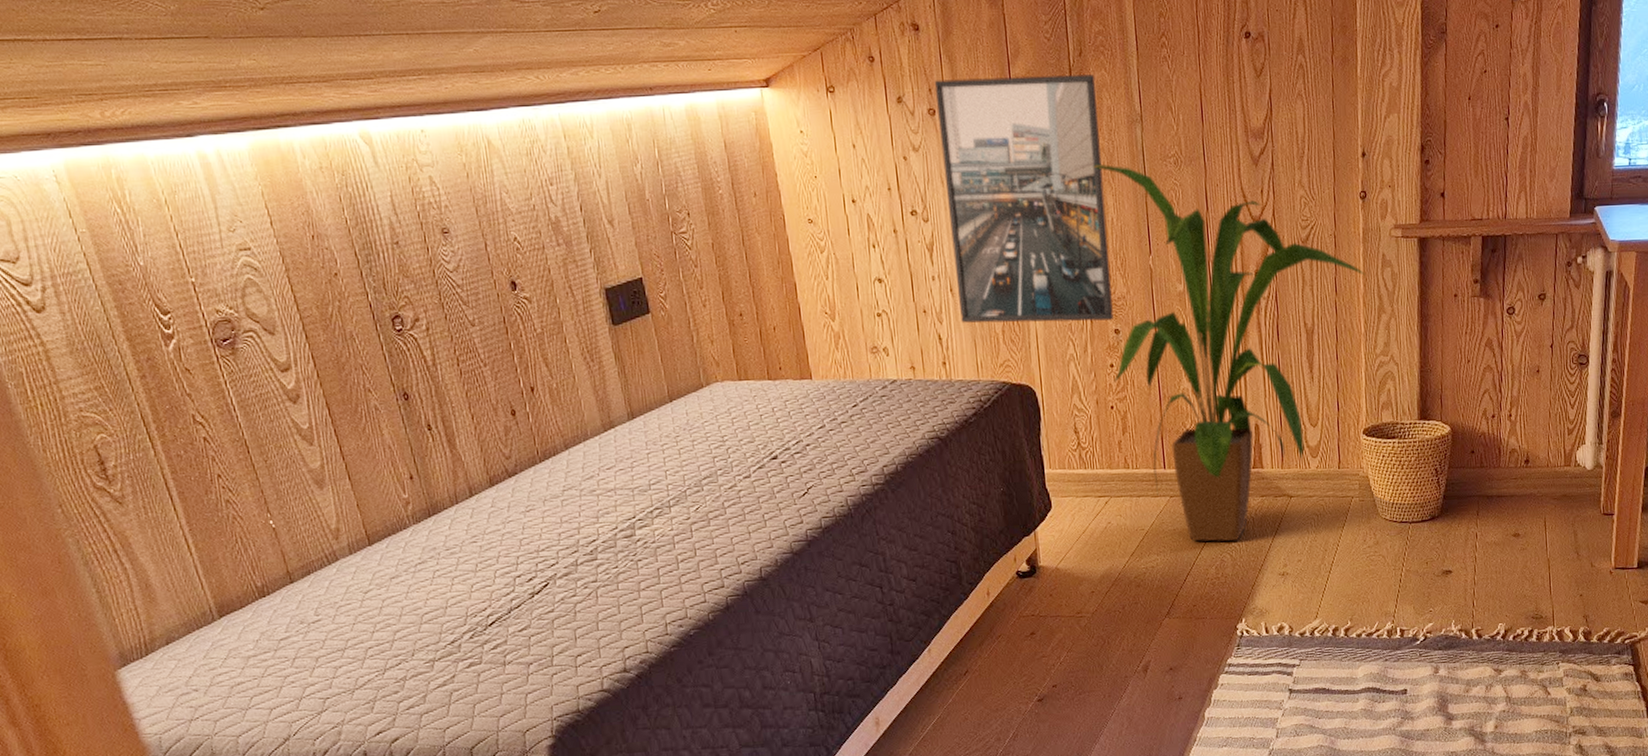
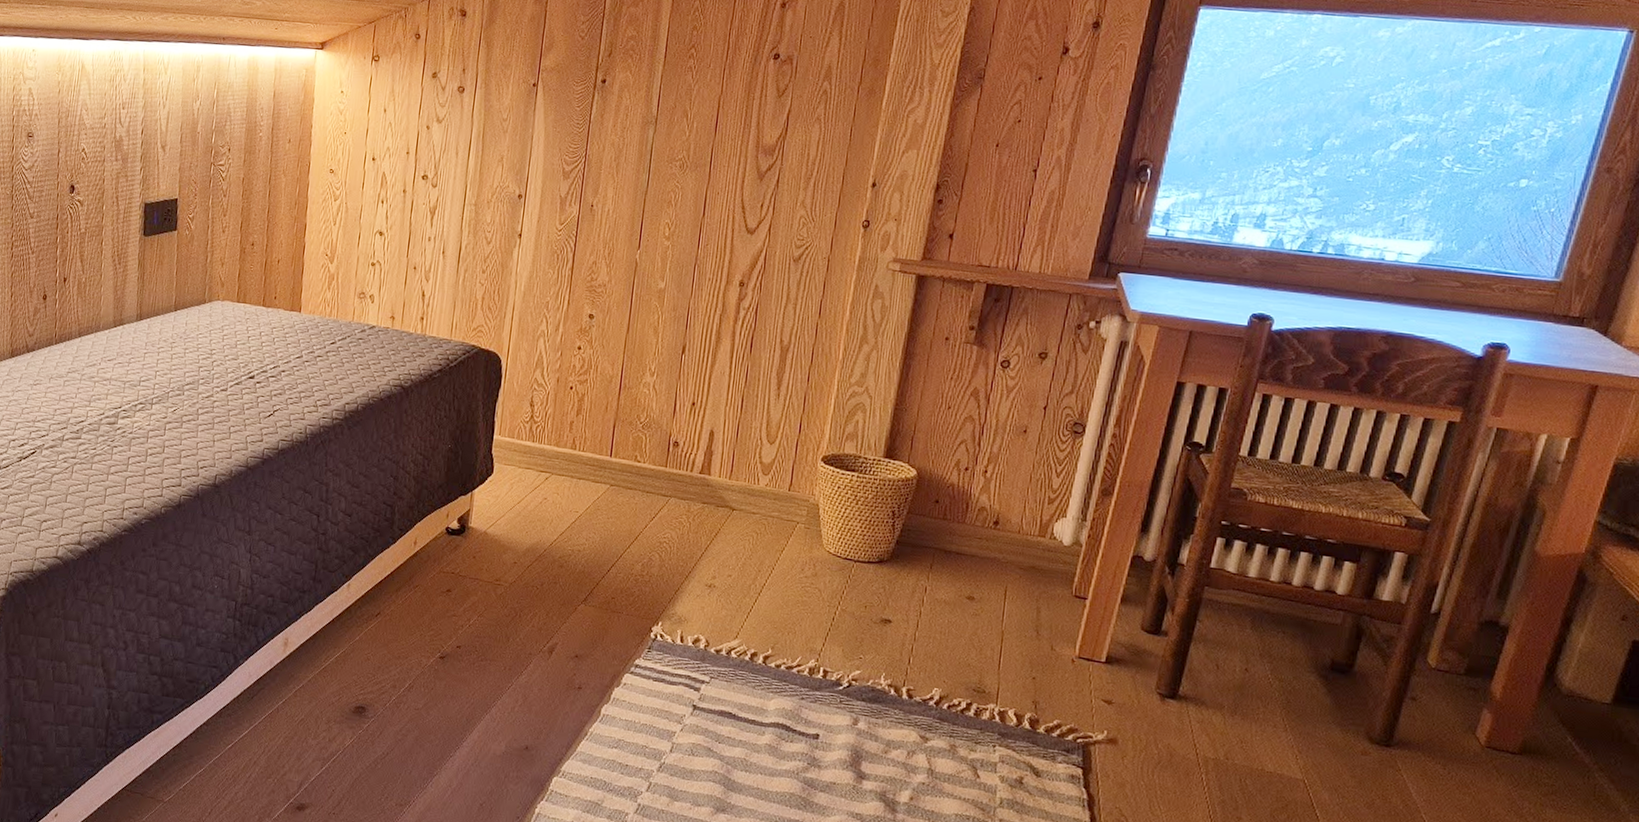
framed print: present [934,74,1114,323] -> none [446,62,620,305]
house plant: present [1092,165,1365,542] -> none [578,158,854,543]

